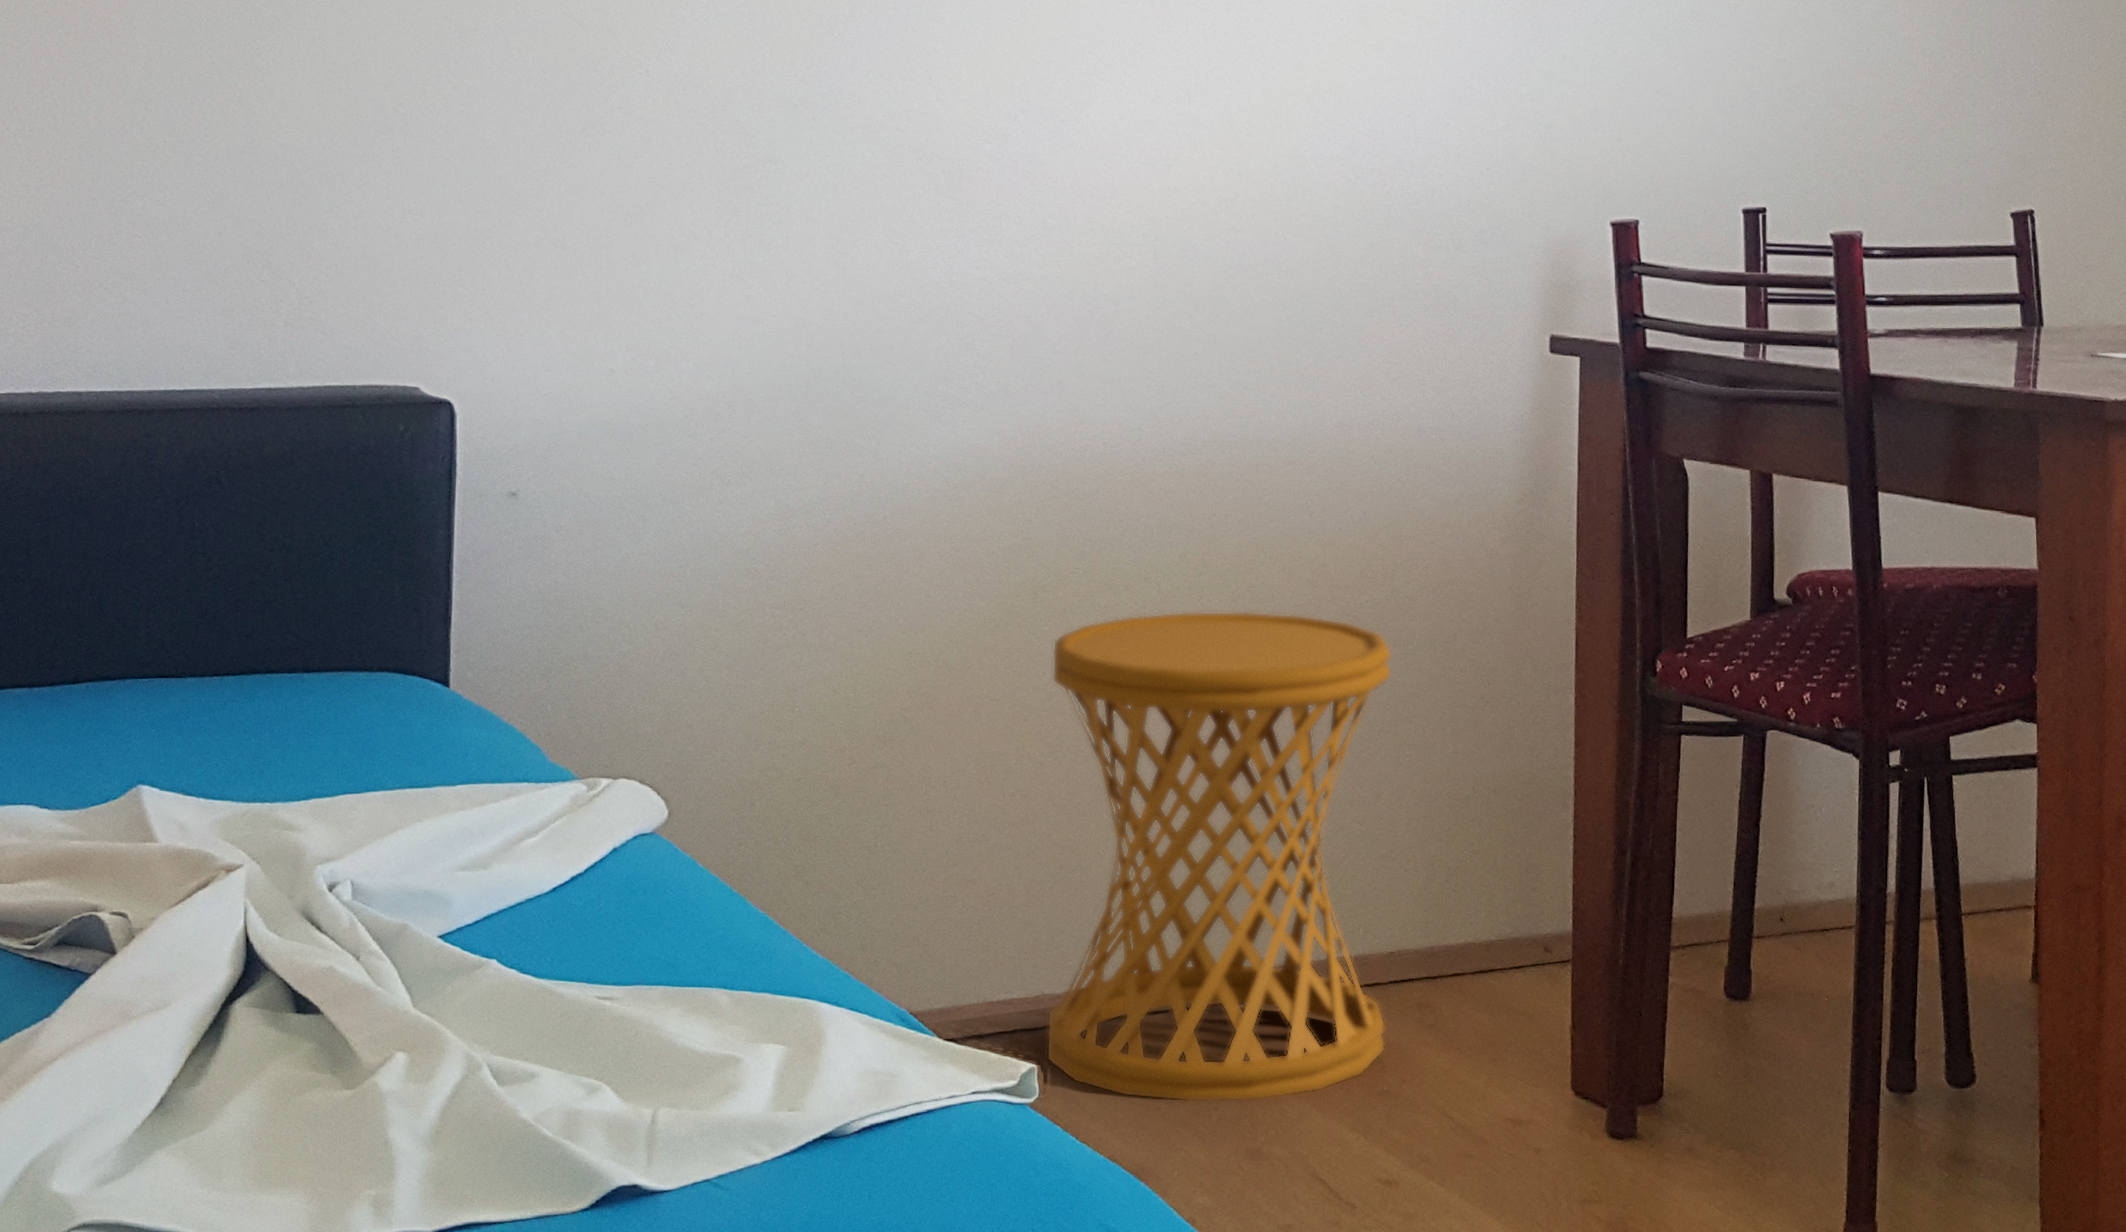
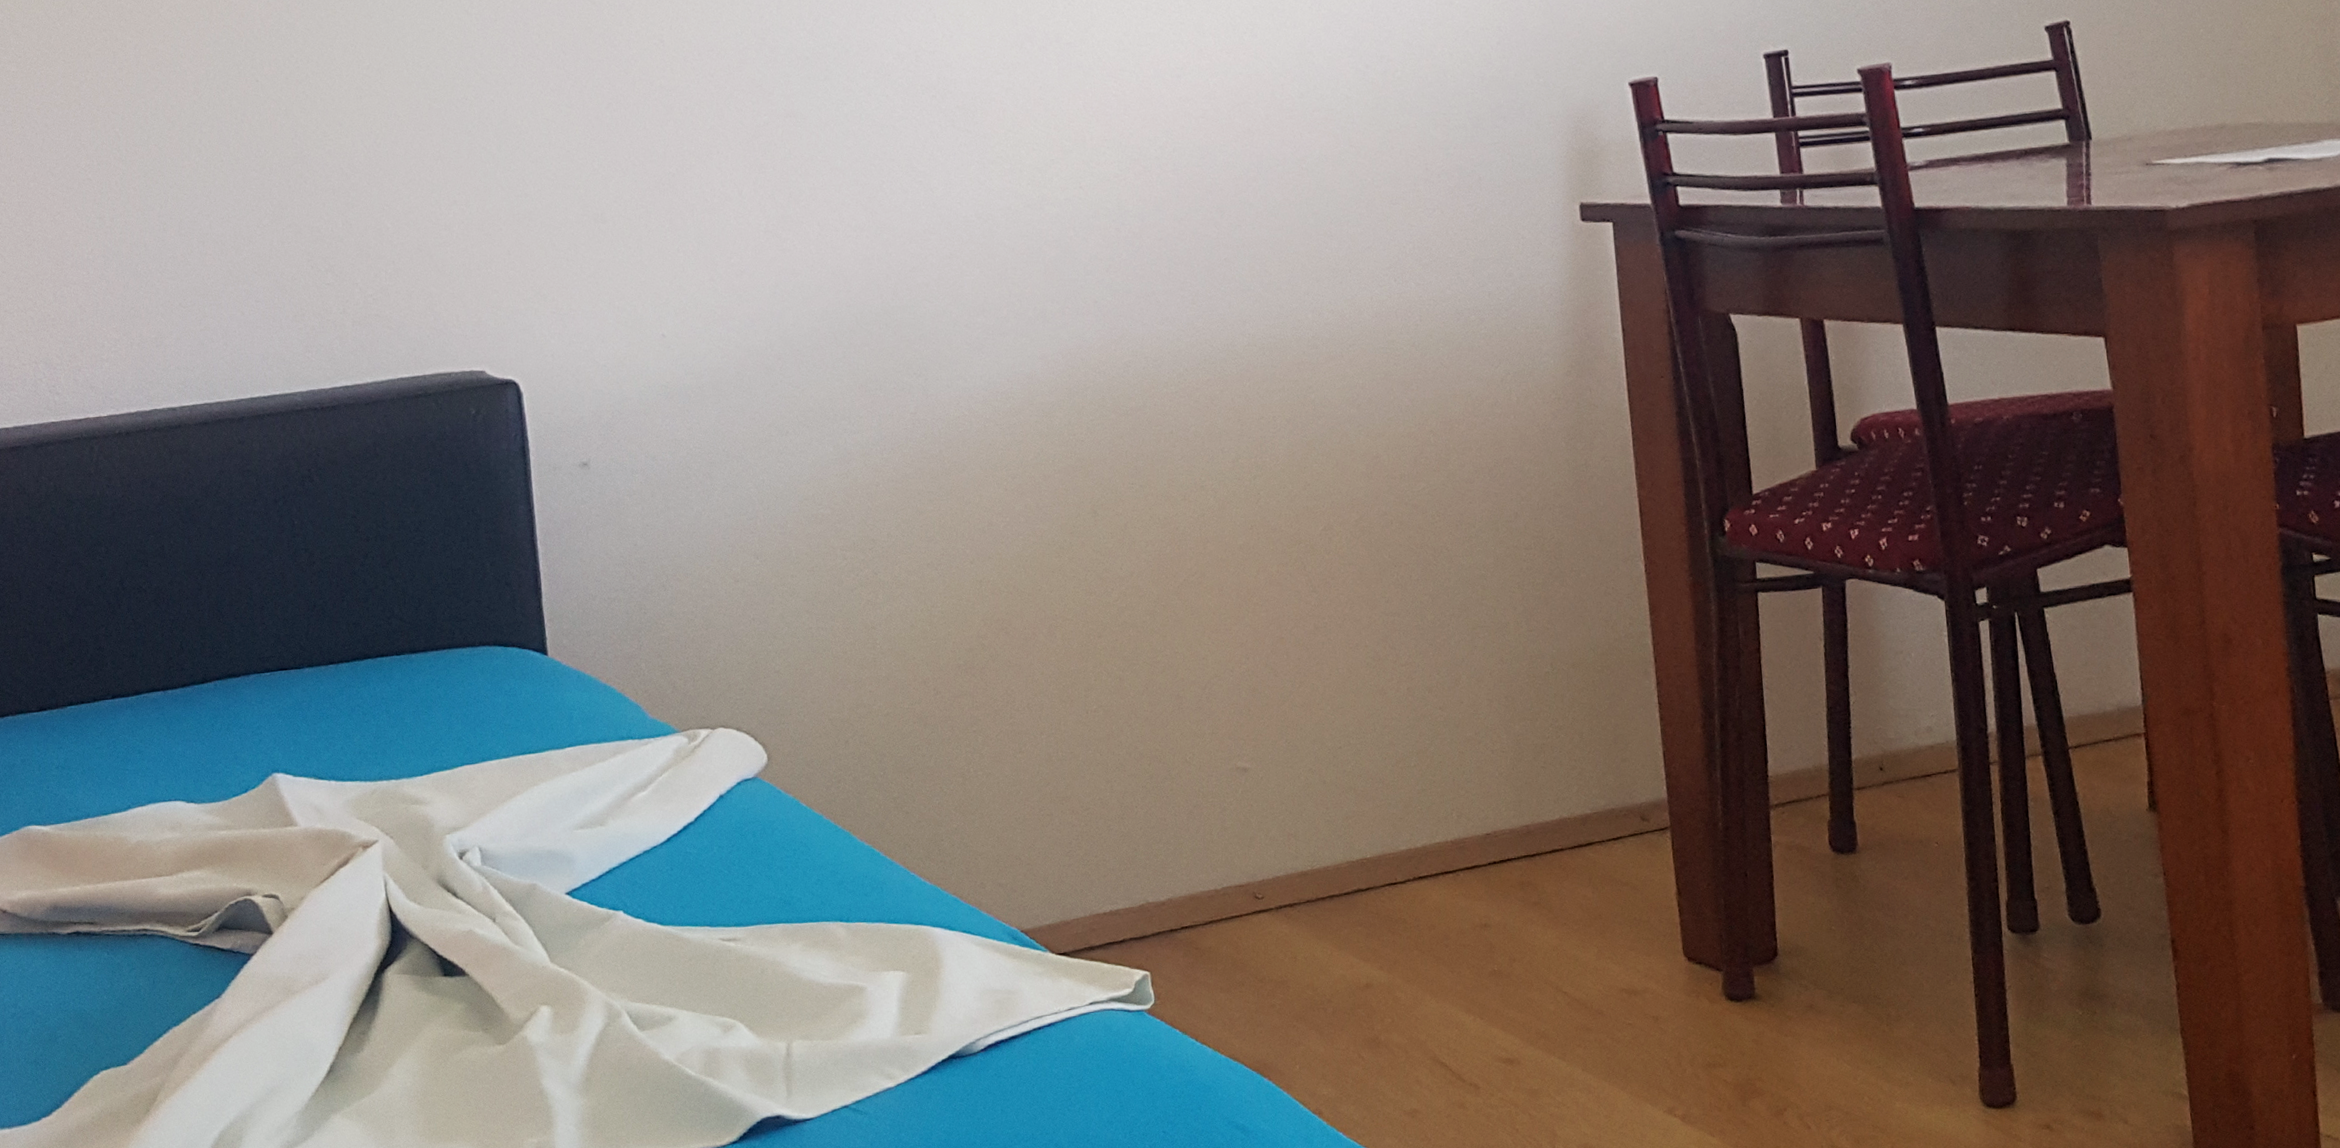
side table: present [1046,611,1393,1103] -> none [1117,507,1493,998]

